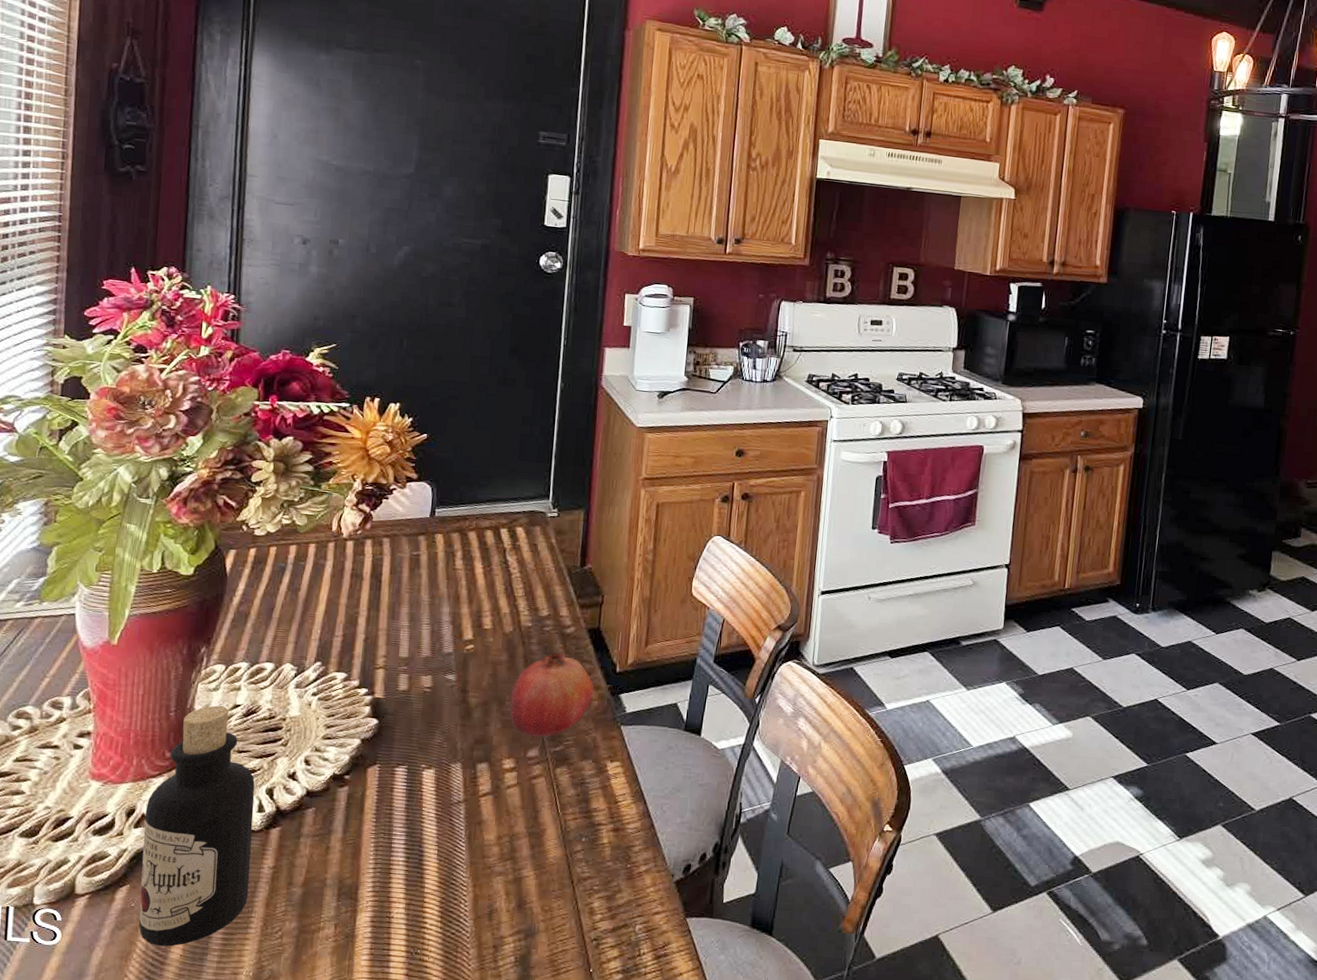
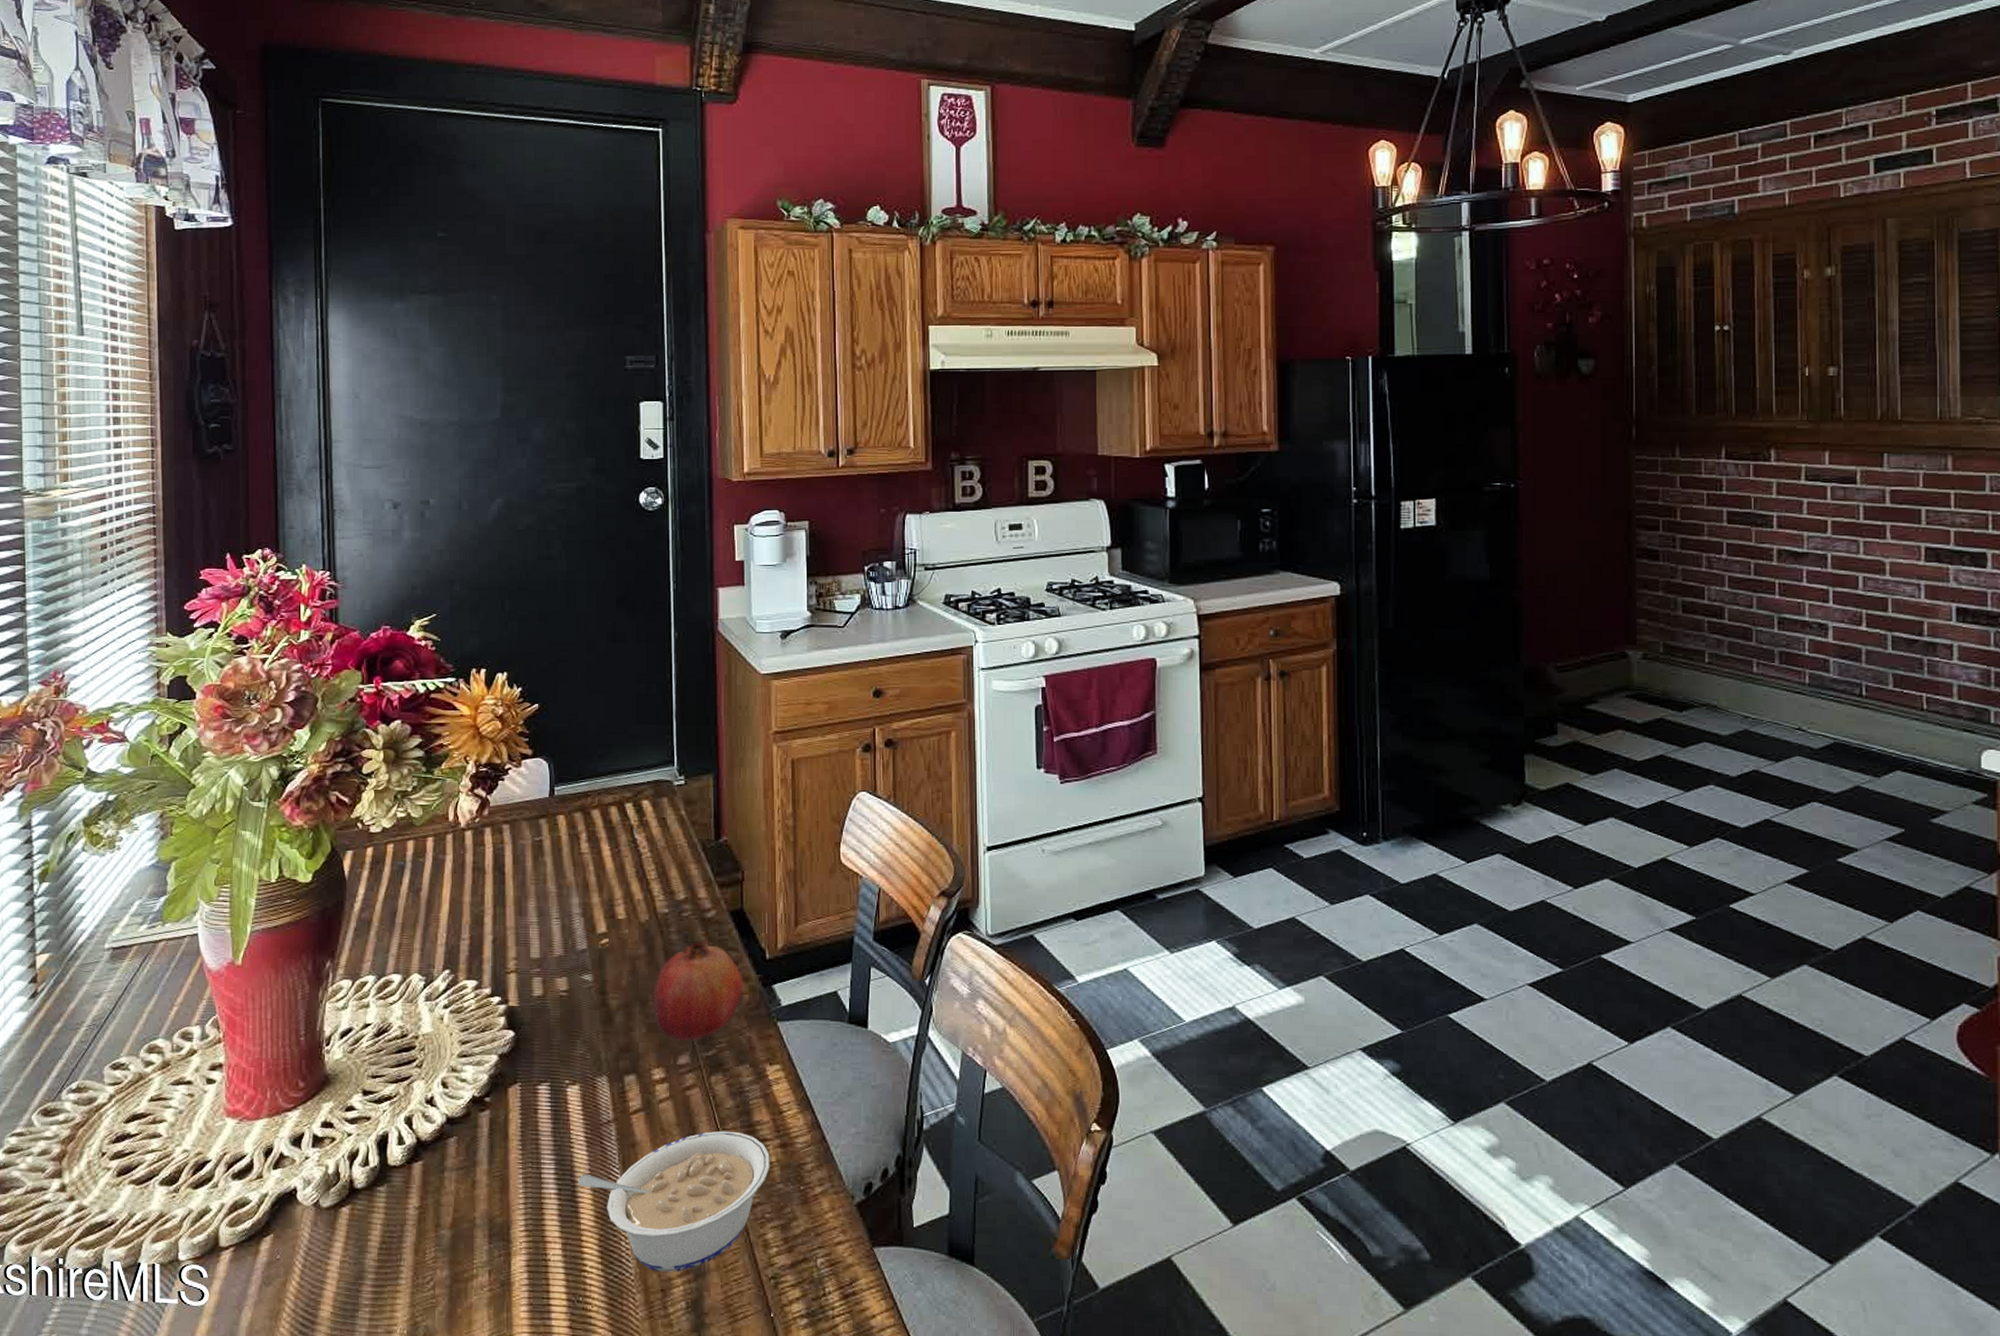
bottle: present [139,705,255,947] -> none [283,1026,395,1304]
legume: none [426,815,603,932] -> present [578,1130,770,1272]

